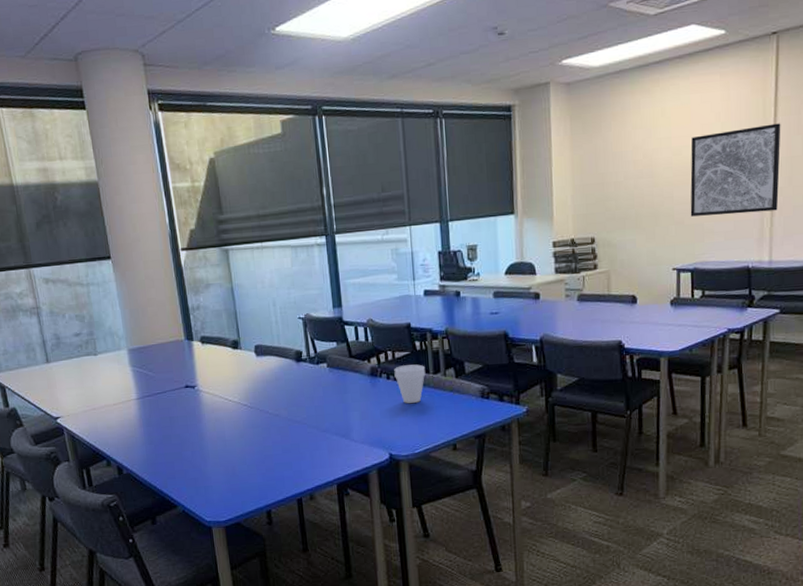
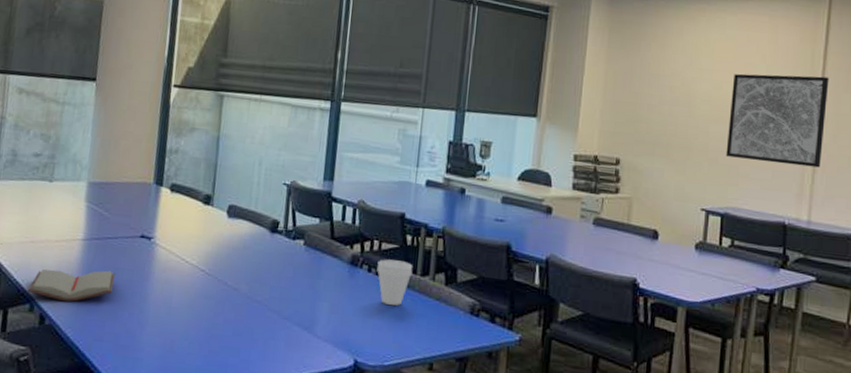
paperback book: none [101,420,173,452] -> present [28,269,116,302]

